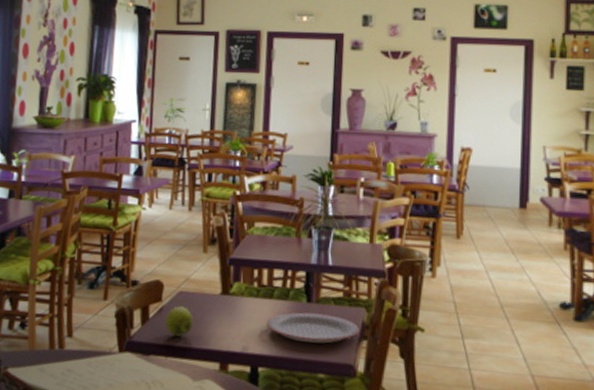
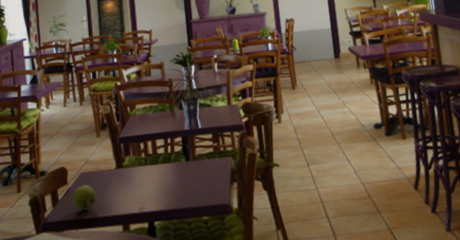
plate: present [266,312,360,344] -> none [156,167,230,194]

